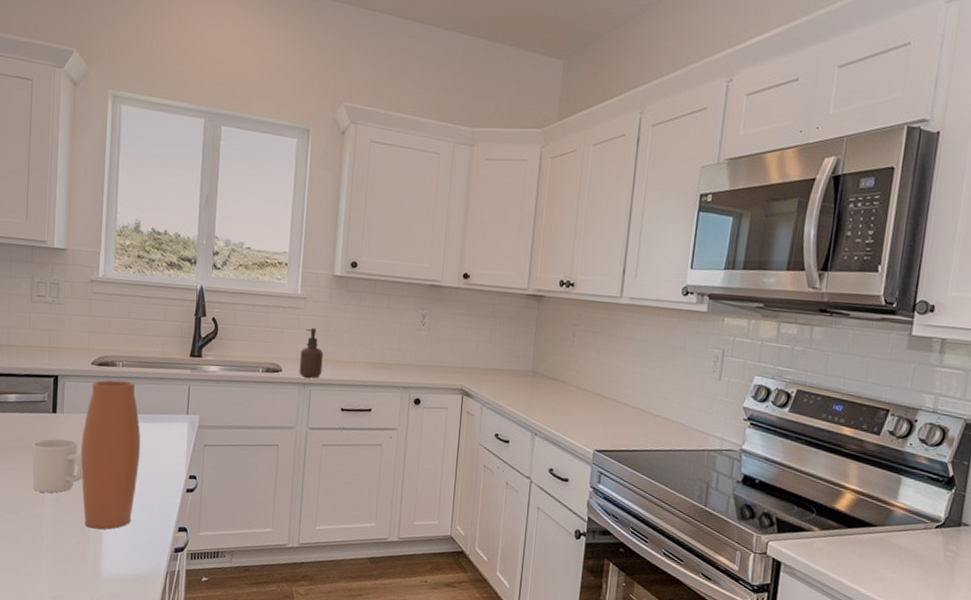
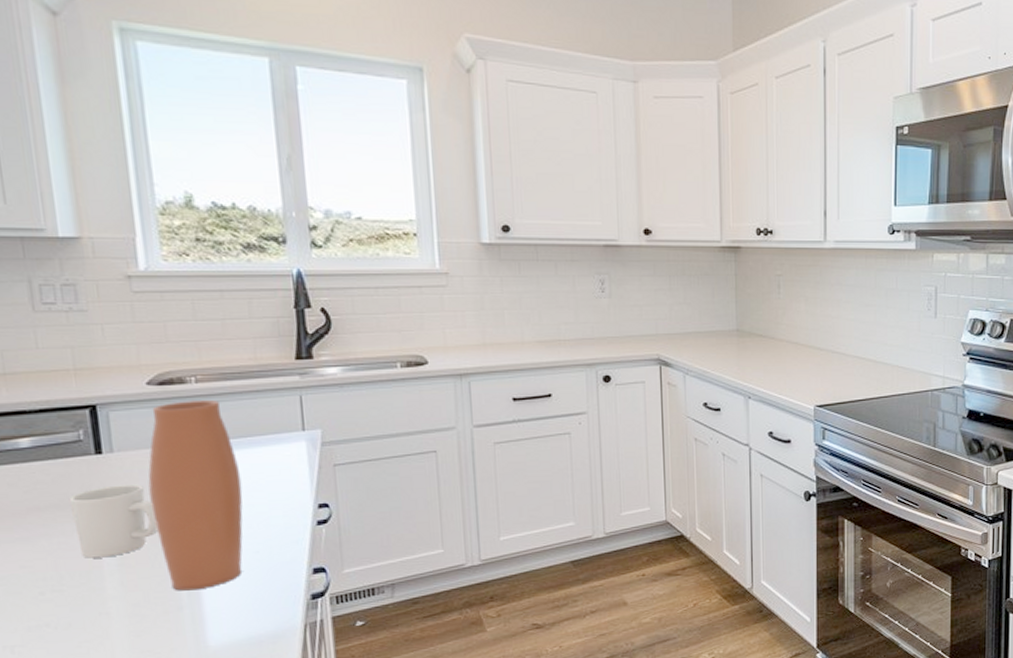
soap dispenser: present [299,327,323,378] -> none [449,307,482,367]

